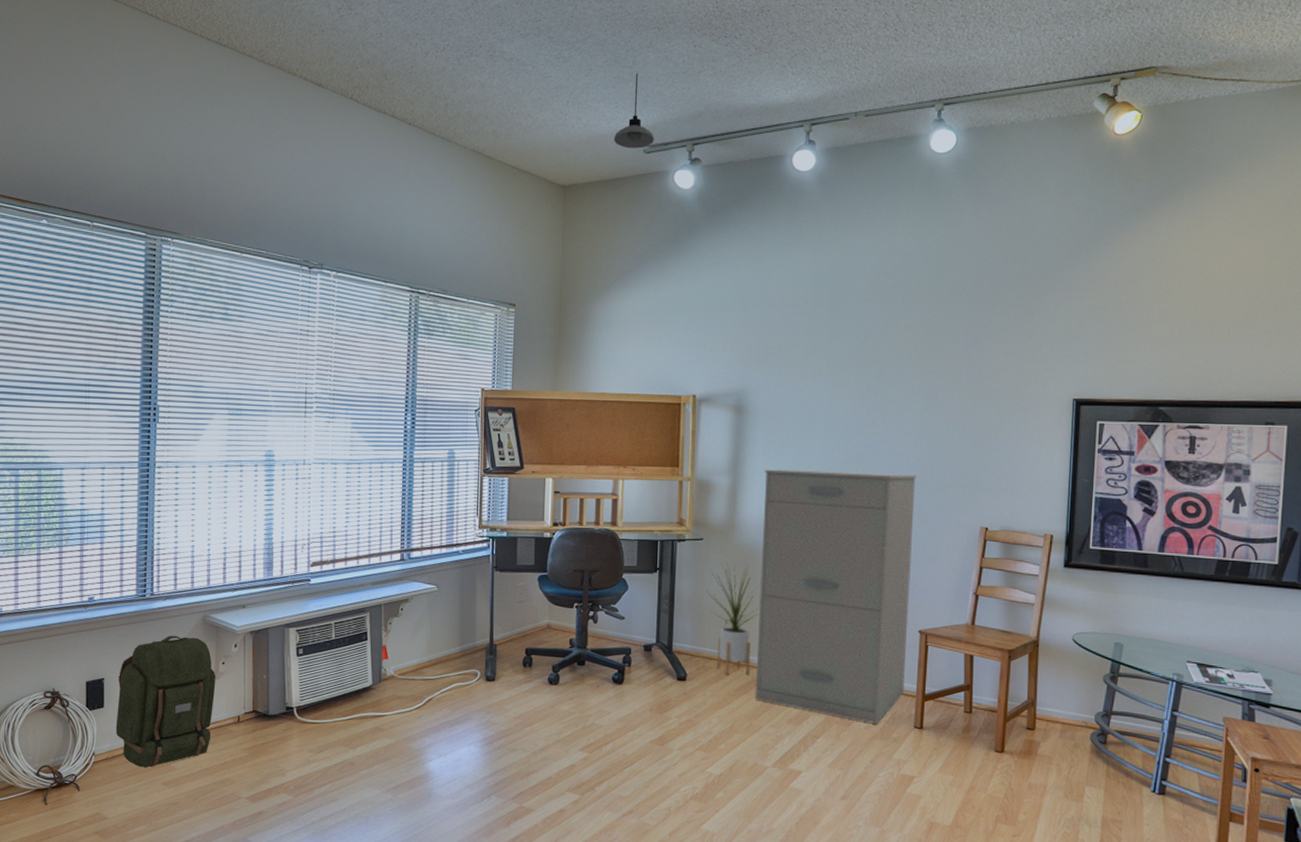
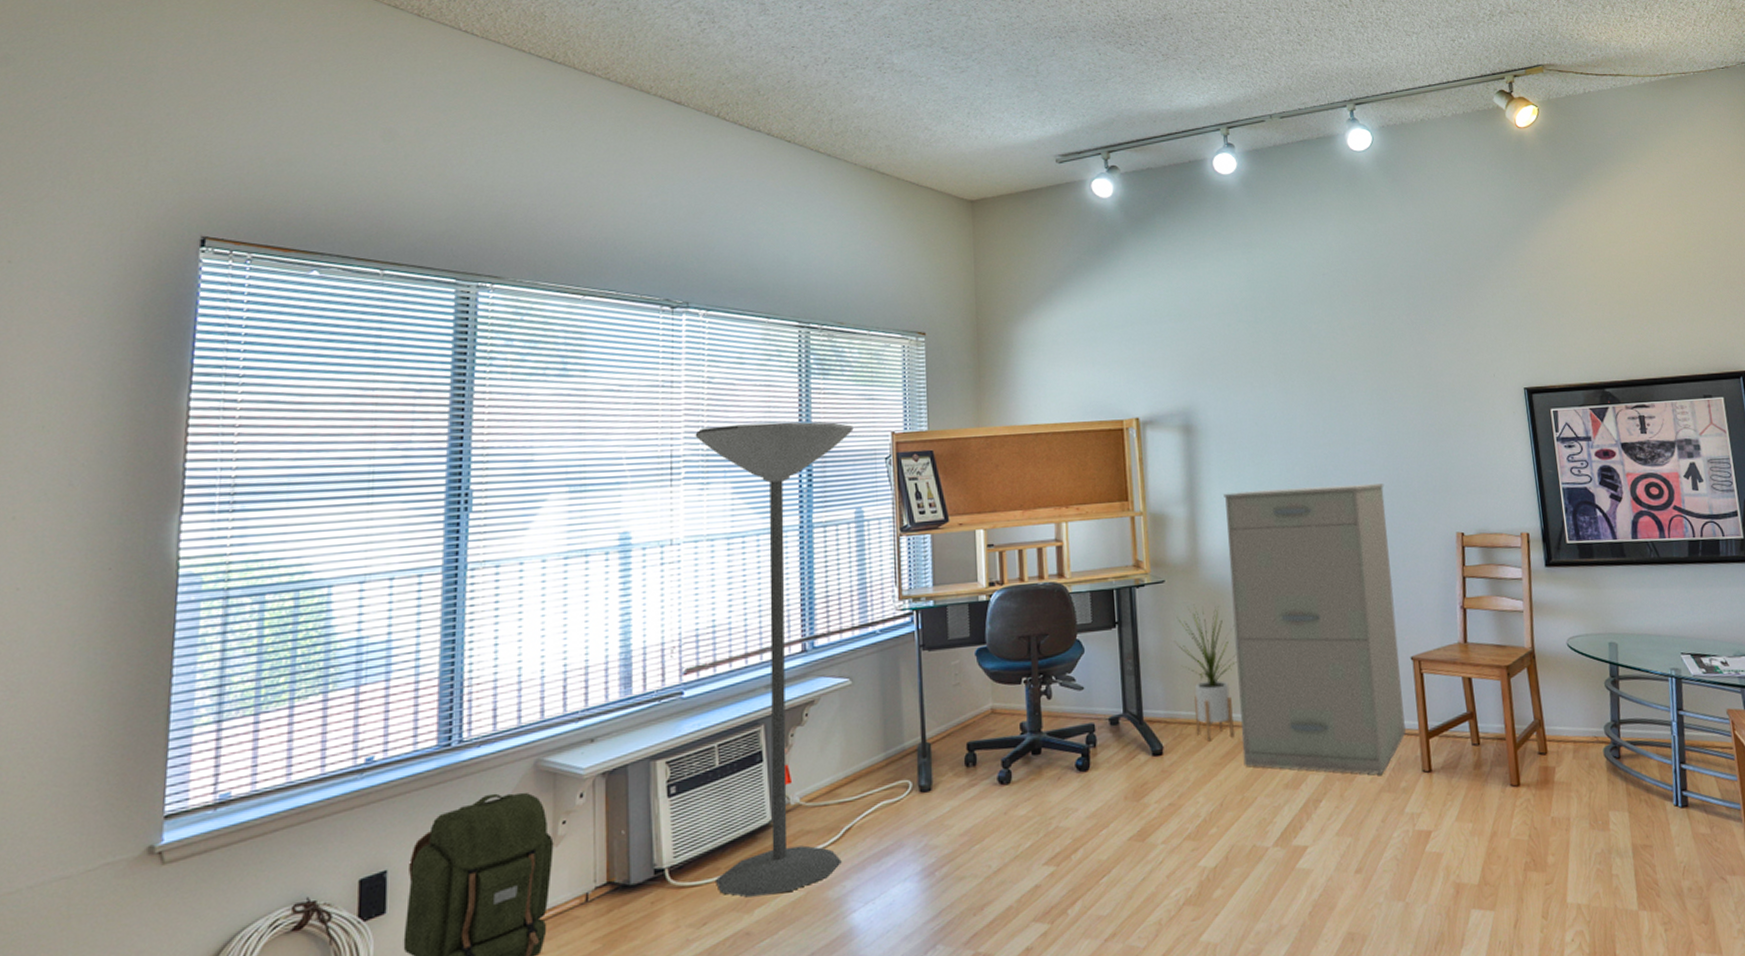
floor lamp: none [324,371,451,739] -> present [695,422,854,898]
pendant light: present [614,73,655,149] -> none [1023,82,1067,159]

